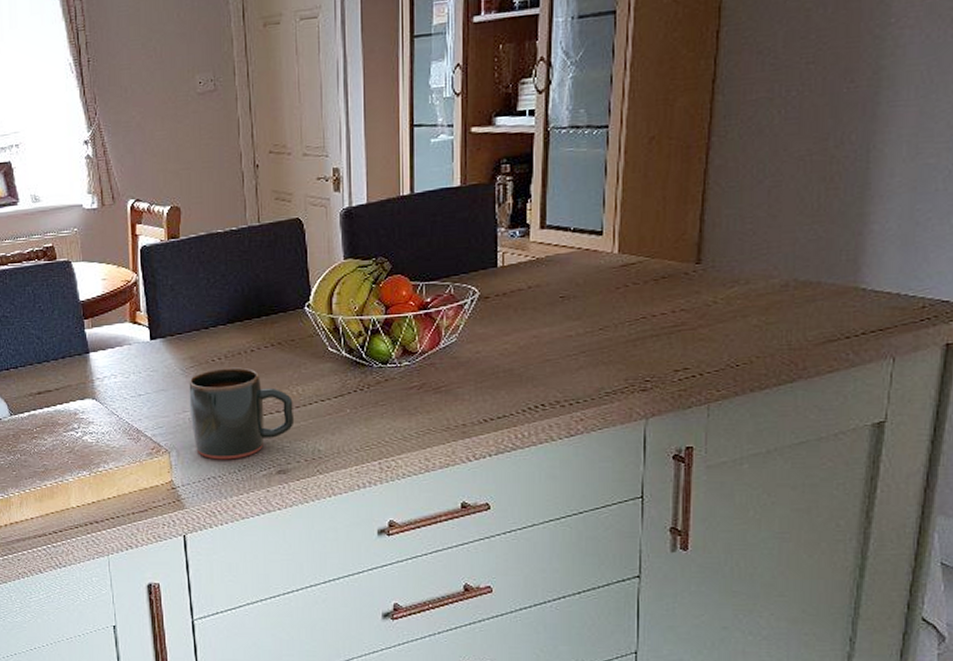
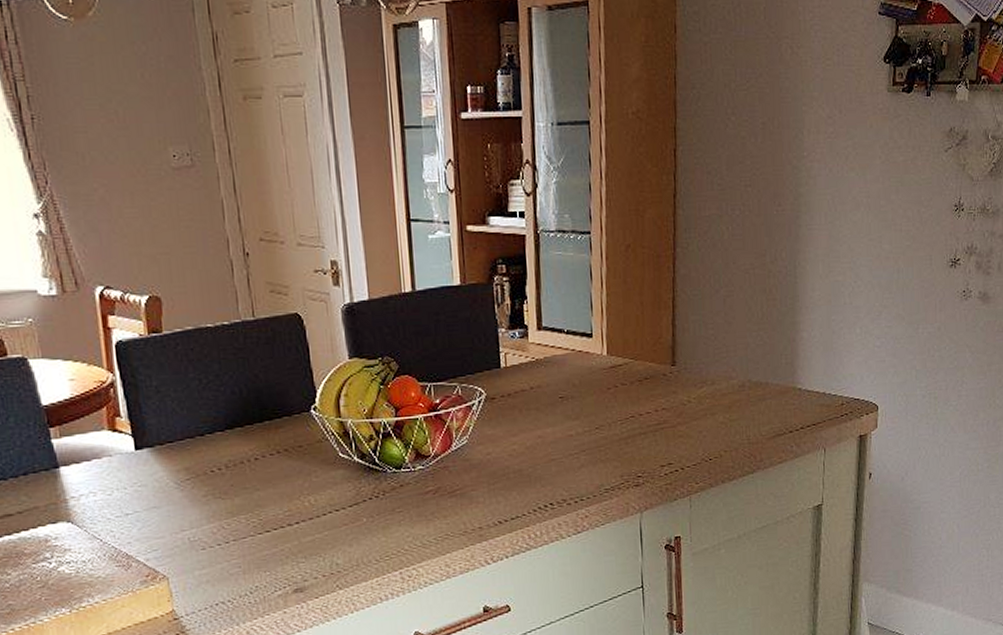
mug: present [188,367,295,460] -> none [185,478,309,583]

